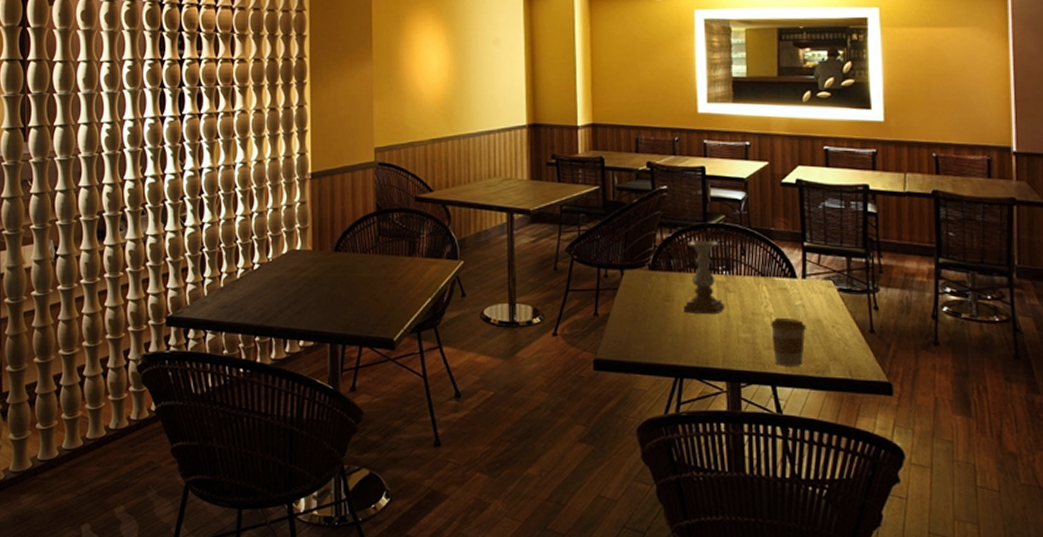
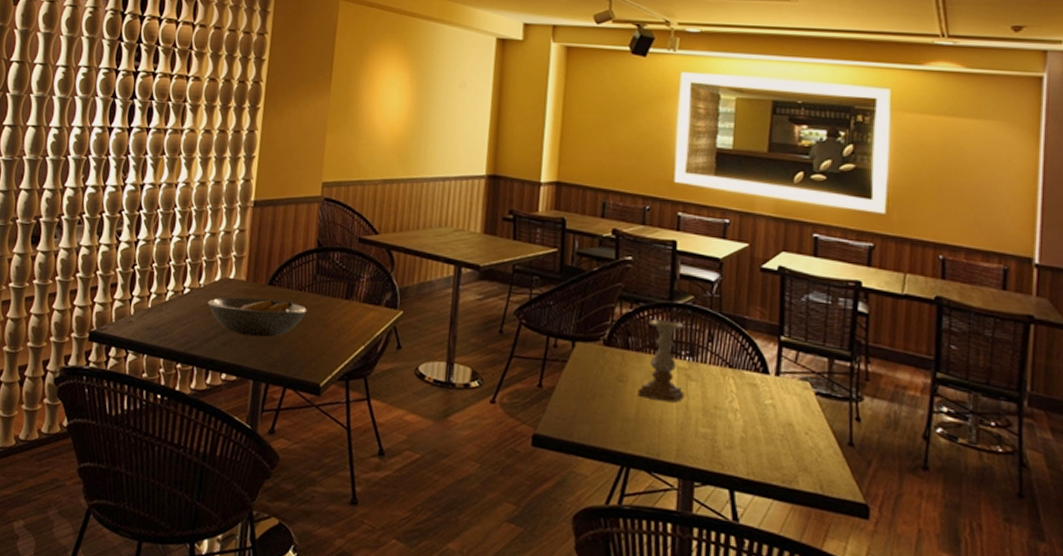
fruit bowl: none [278,265,373,302] -> present [208,297,307,337]
coffee cup: present [771,317,806,366] -> none [734,414,775,473]

